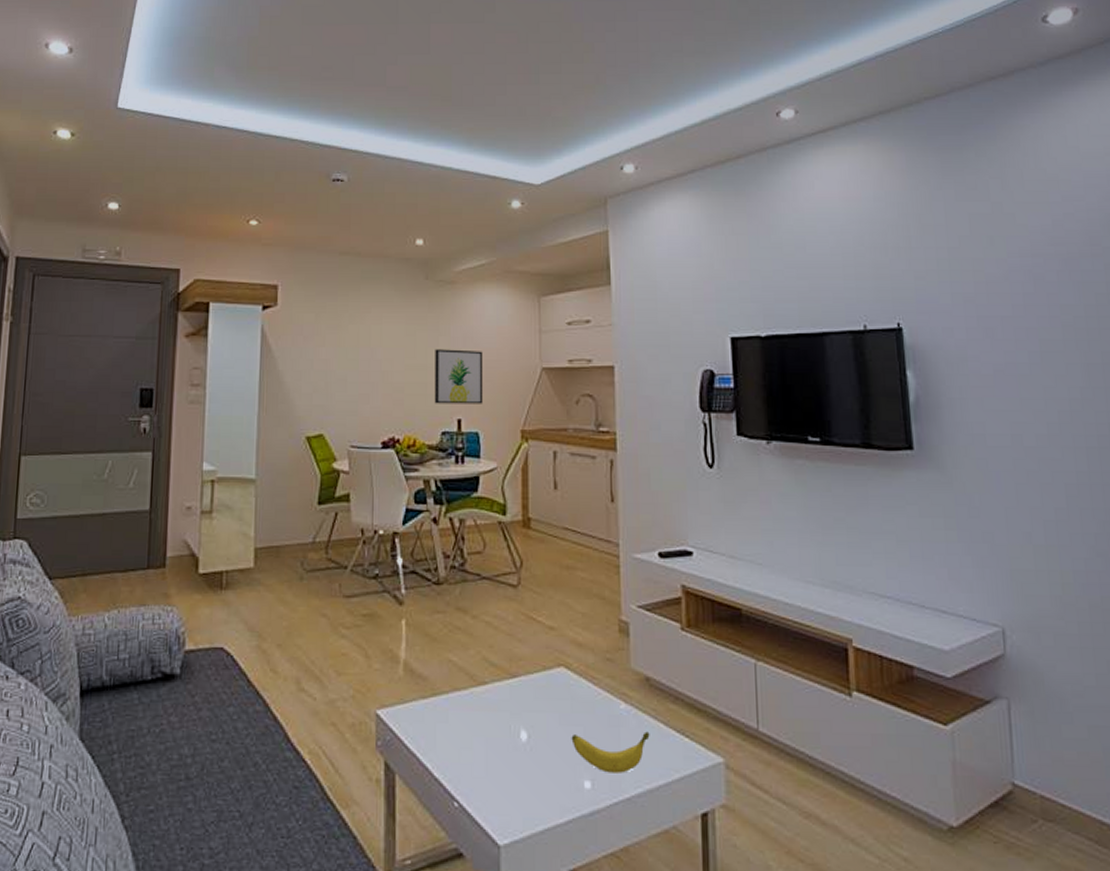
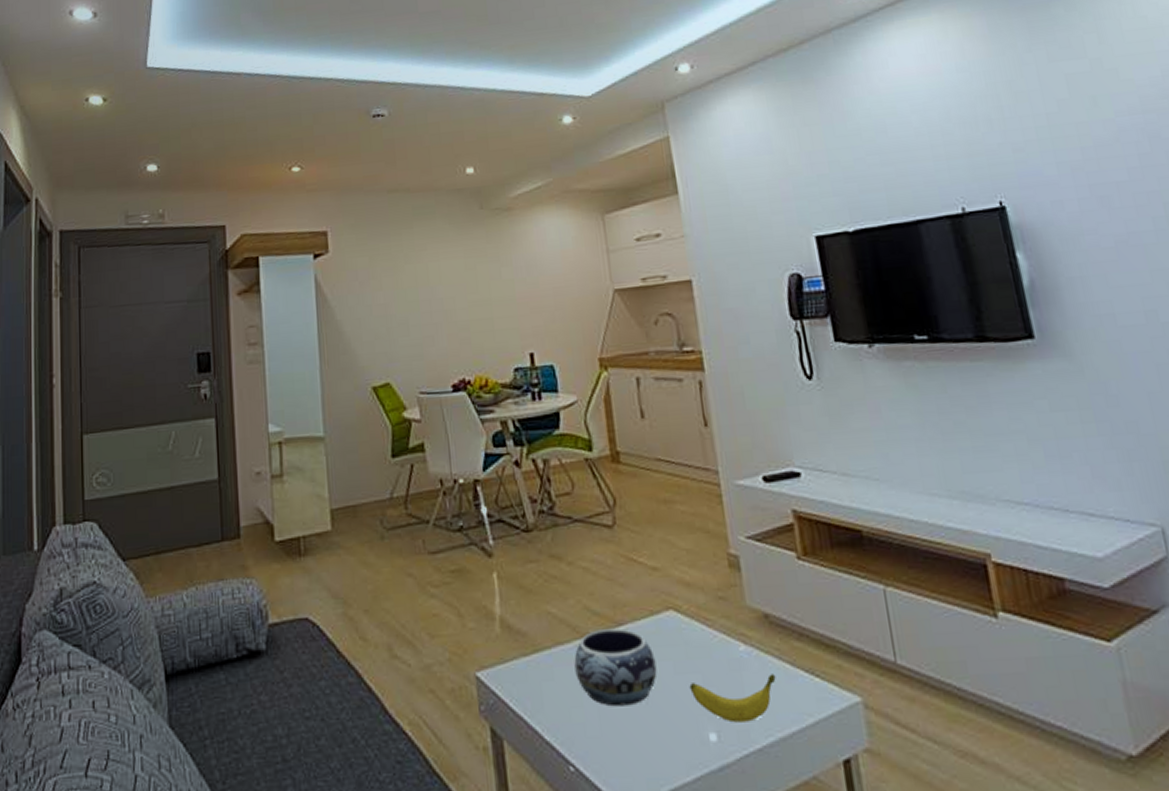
wall art: present [434,349,484,404] -> none [498,278,555,339]
decorative bowl: none [468,680,543,751] -> present [574,628,657,707]

